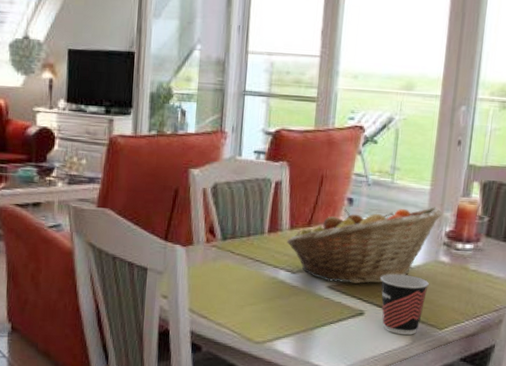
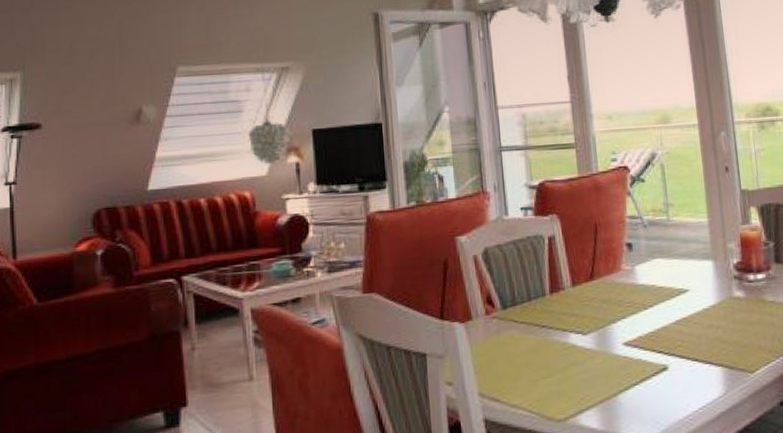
fruit basket: present [287,207,443,284] -> none [571,239,726,338]
cup: present [380,274,429,335] -> none [677,317,729,386]

